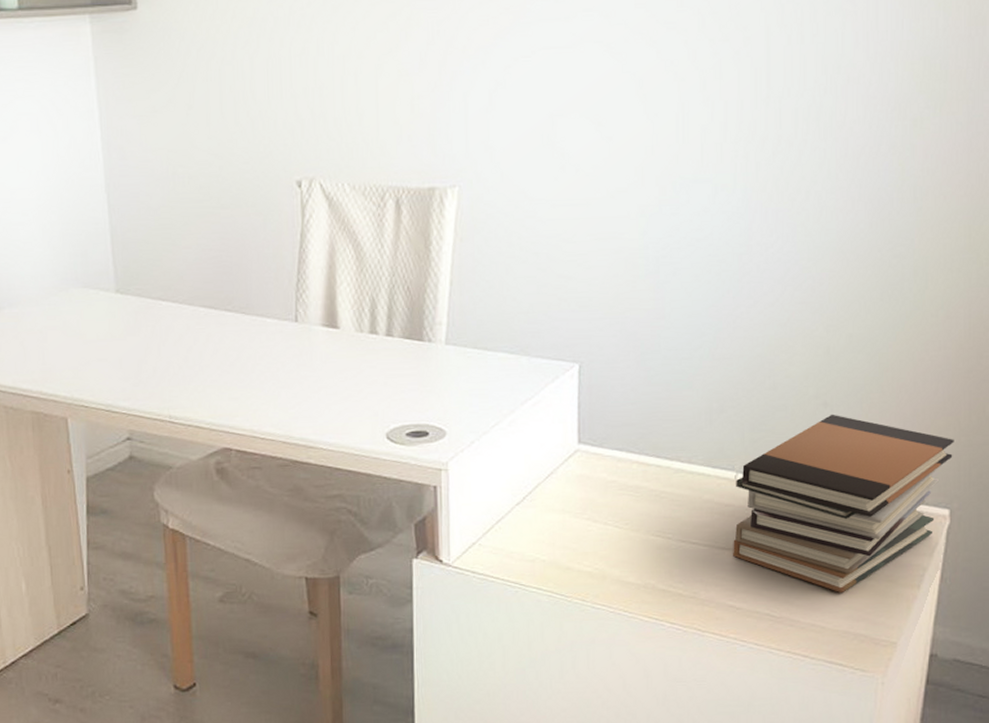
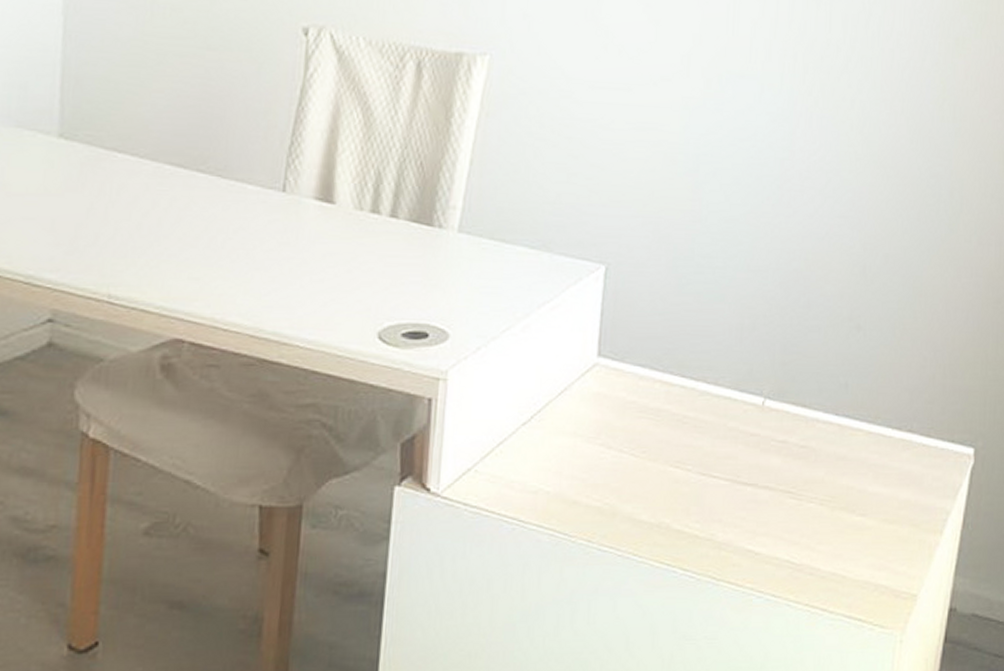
book stack: present [733,414,954,594] -> none [755,338,982,538]

